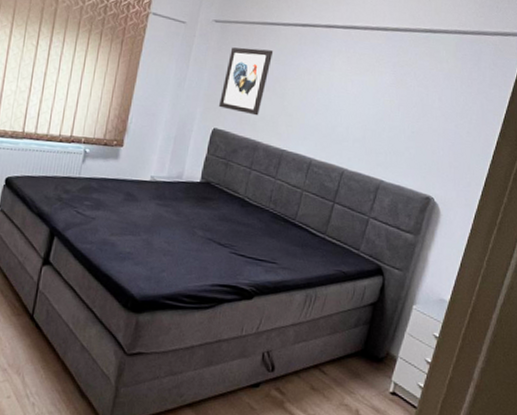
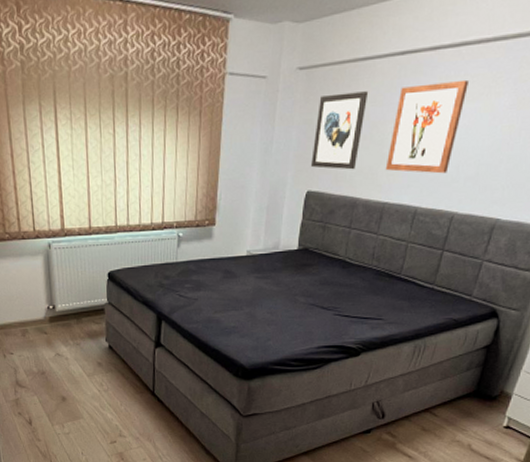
wall art: none [285,52,357,133] -> present [385,79,468,174]

